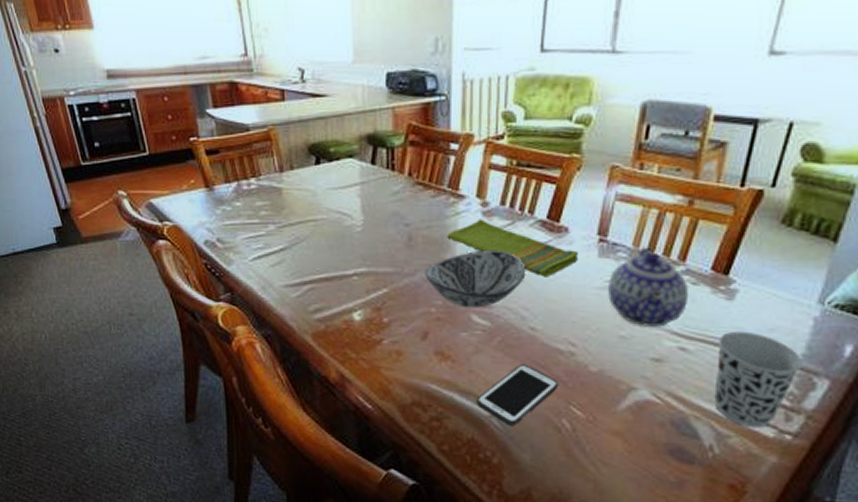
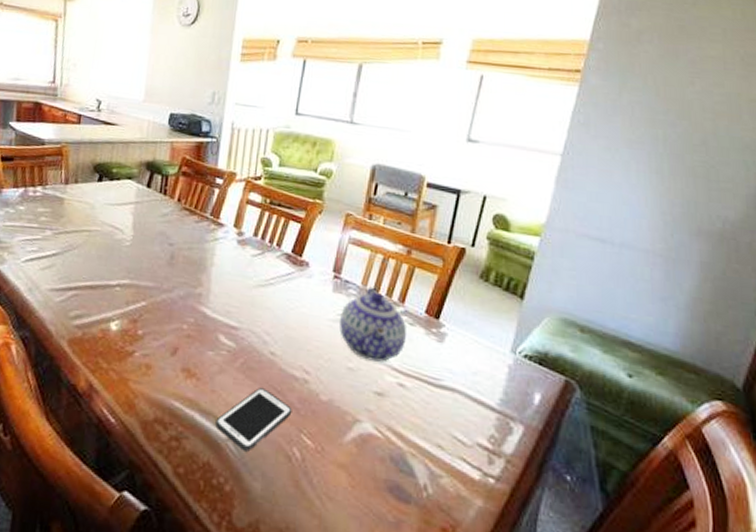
decorative bowl: present [425,249,526,308] -> none [181,274,271,329]
dish towel: present [447,219,579,277] -> none [205,246,317,306]
cup: present [714,331,803,428] -> none [428,371,501,470]

